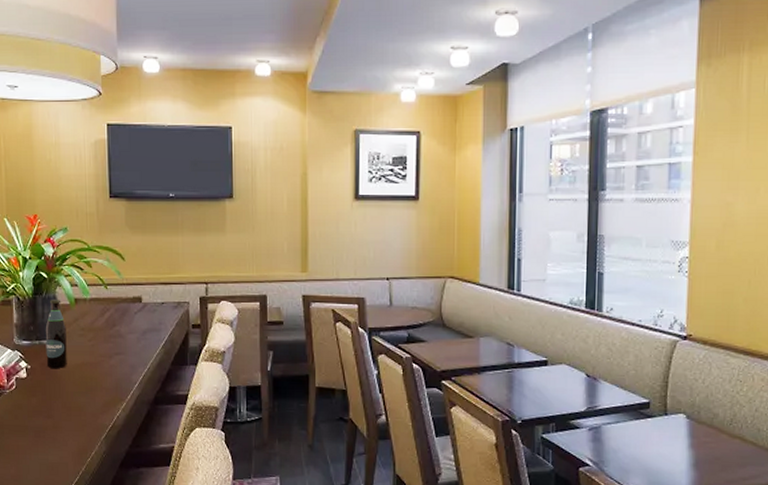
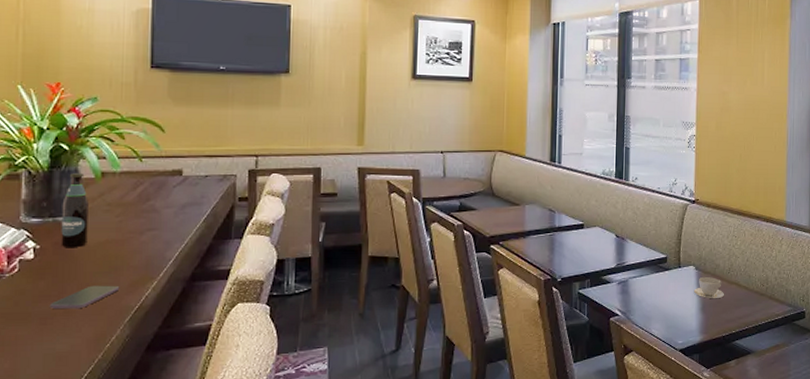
smartphone: none [41,404,96,425] -> present [49,285,120,310]
teacup: none [683,427,725,454] -> present [693,276,725,298]

